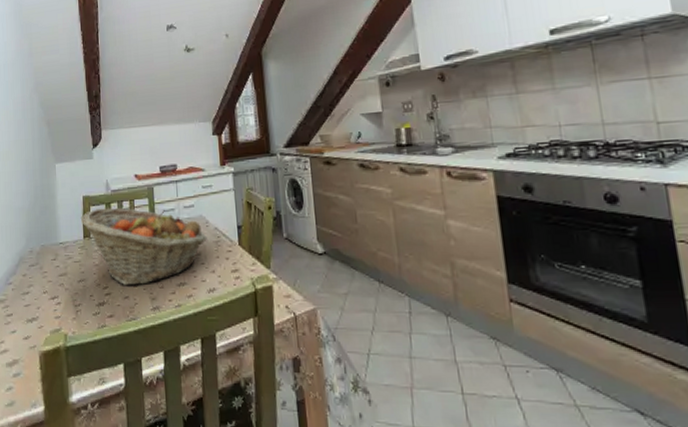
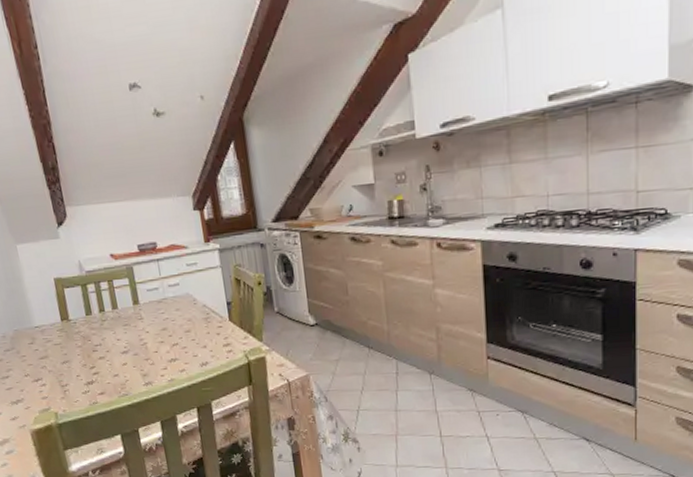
fruit basket: present [80,207,207,286] -> none [54,288,196,365]

